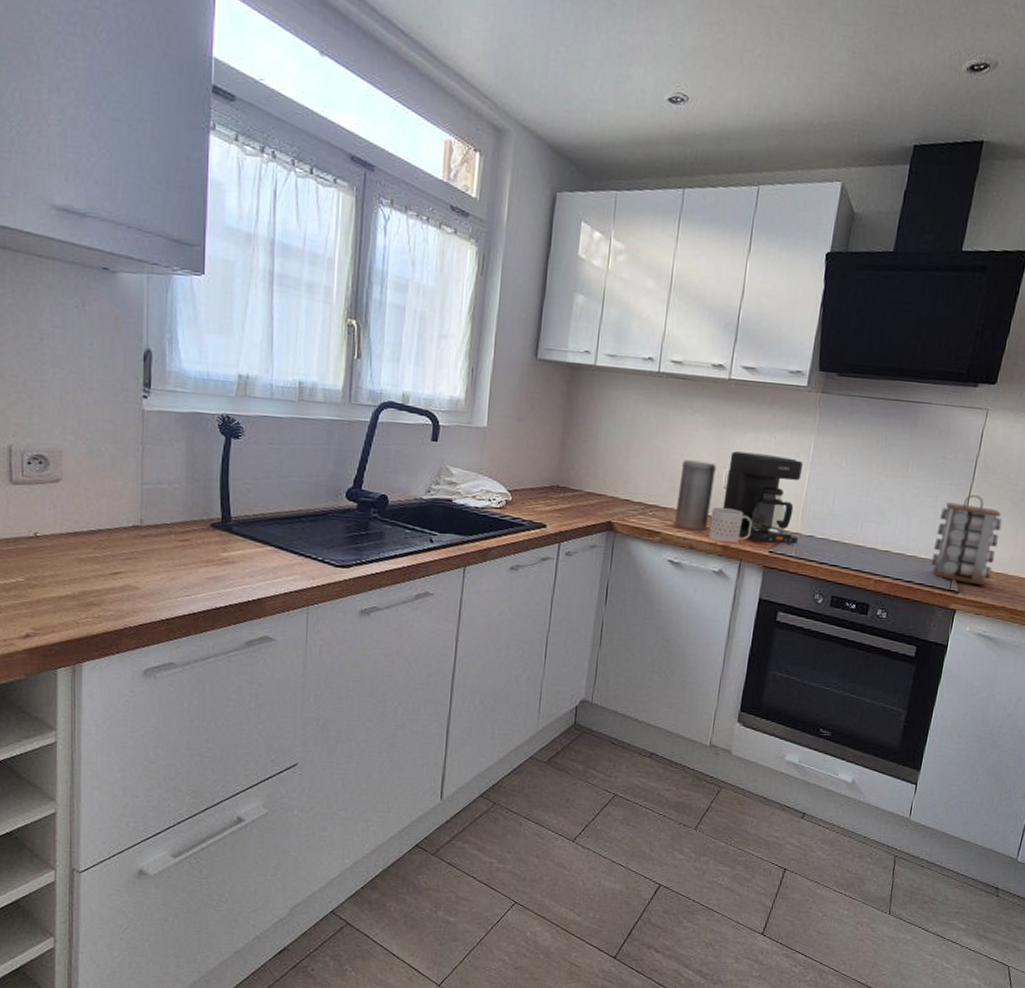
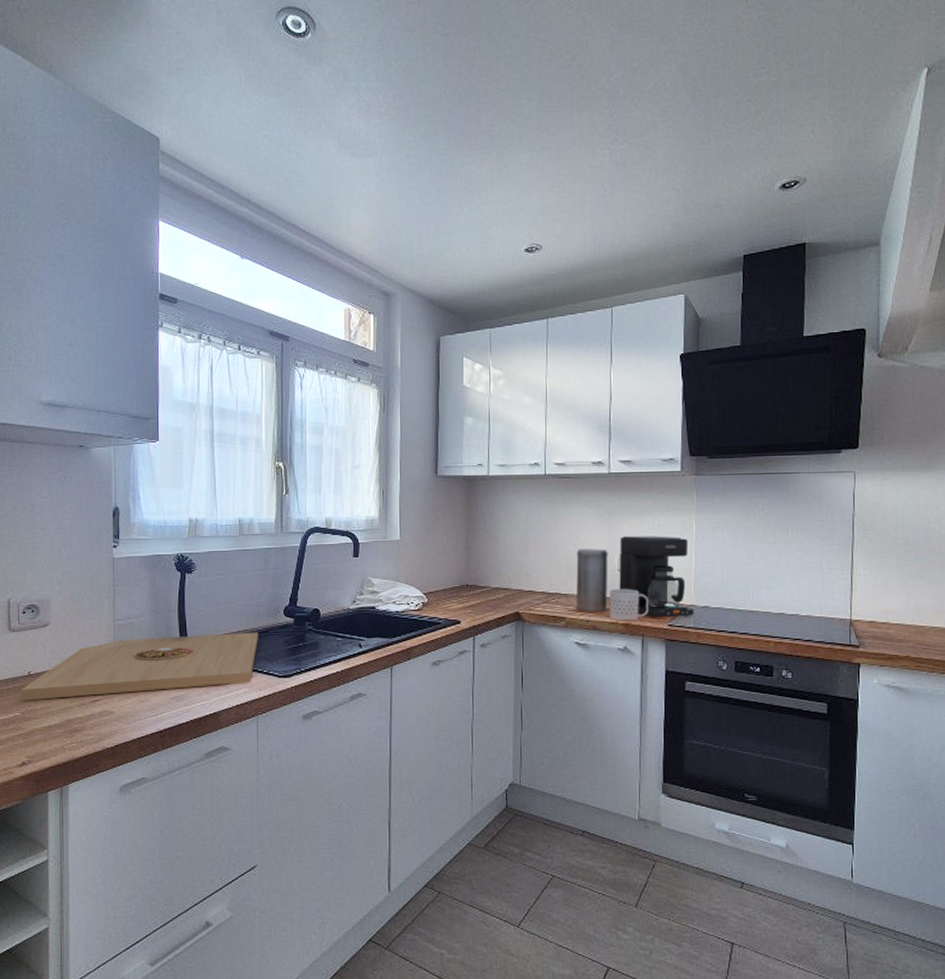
platter: none [24,505,315,570] -> present [20,632,259,701]
spice rack: present [930,493,1003,586] -> none [826,551,890,638]

